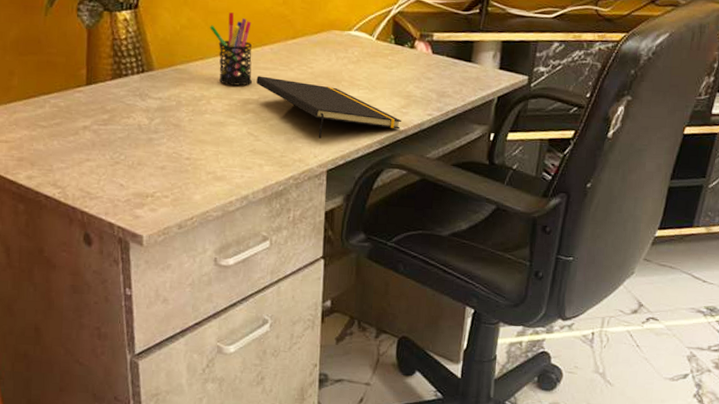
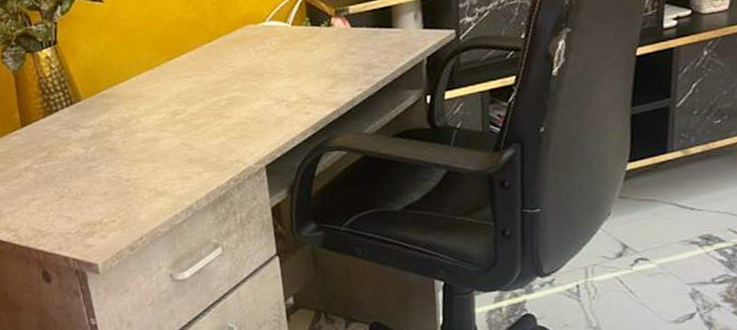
pen holder: present [210,12,253,86] -> none [127,29,177,101]
notepad: present [256,76,401,138] -> none [180,81,332,135]

